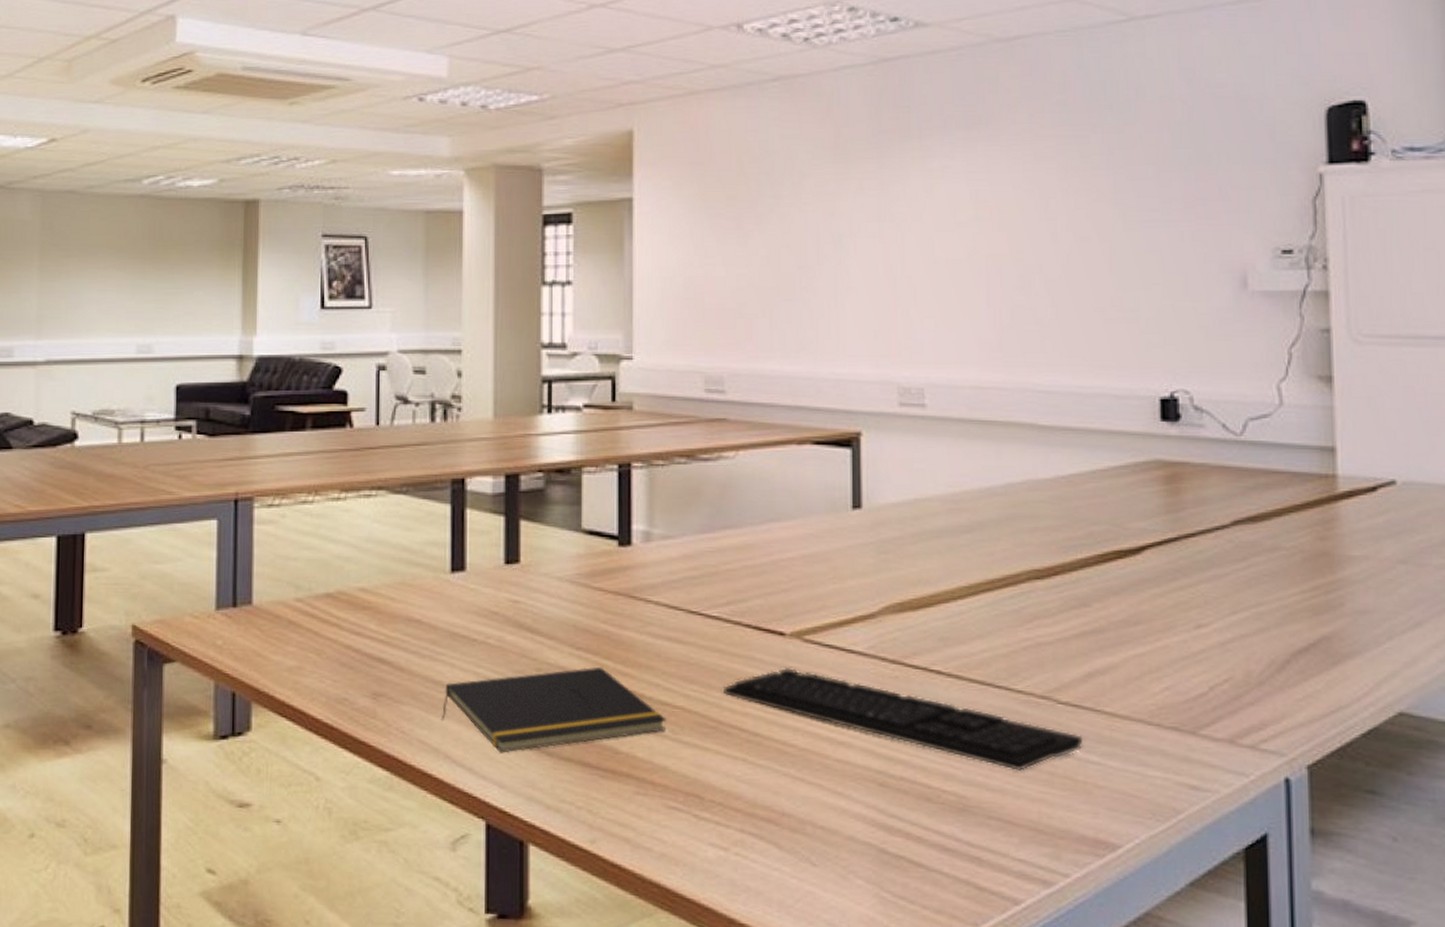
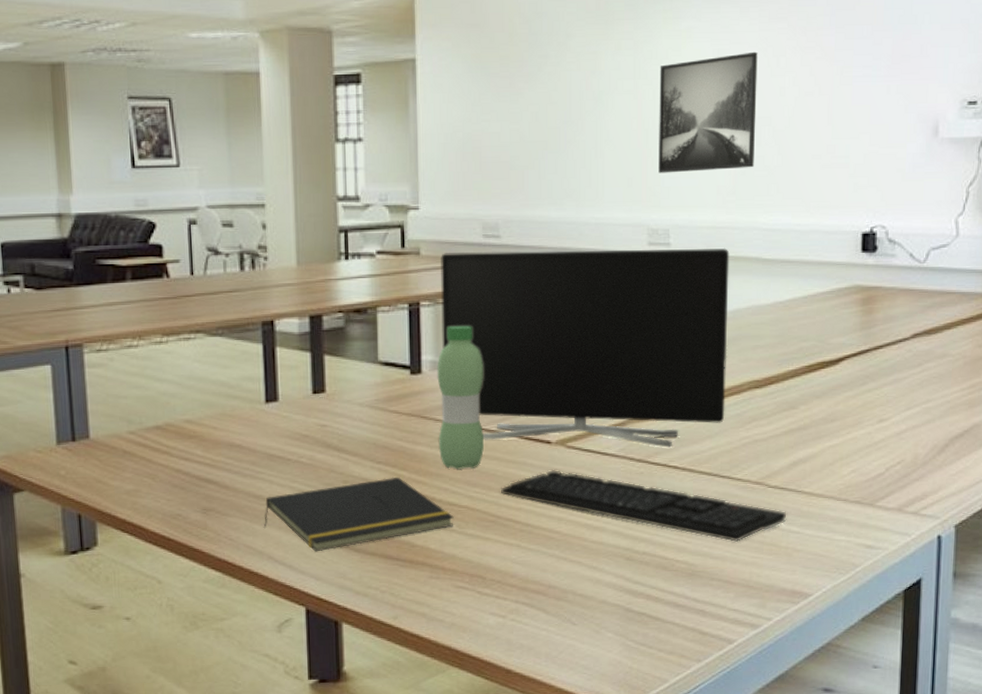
water bottle: none [649,491,705,662] -> present [437,325,485,470]
monitor: none [656,408,999,648] -> present [441,247,730,448]
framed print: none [908,193,1024,325] -> present [658,51,758,173]

